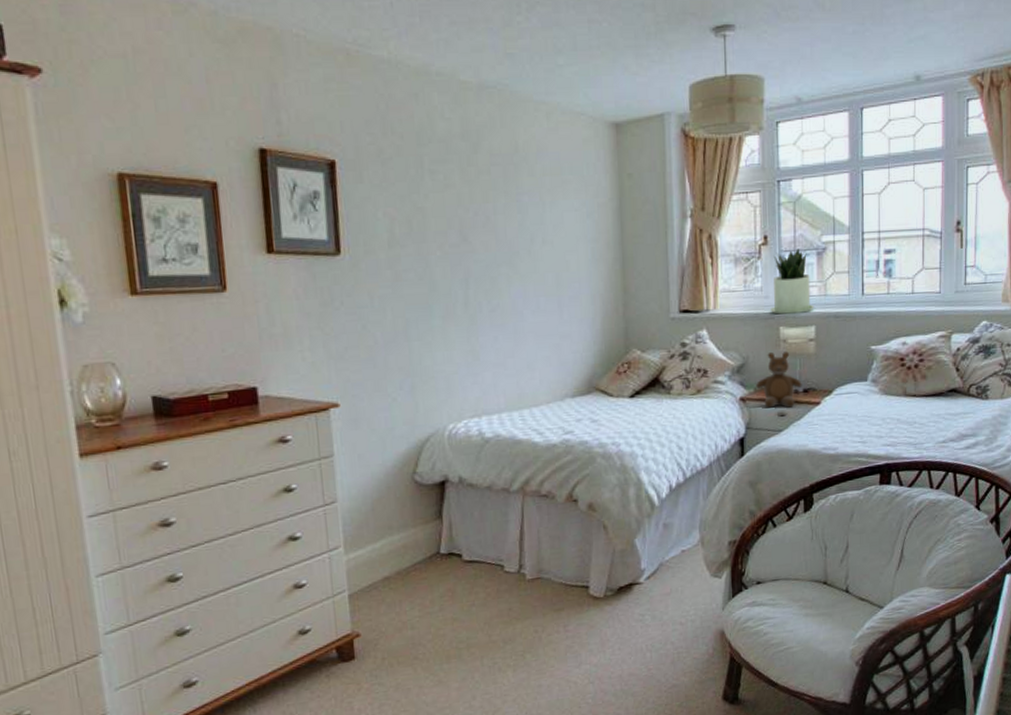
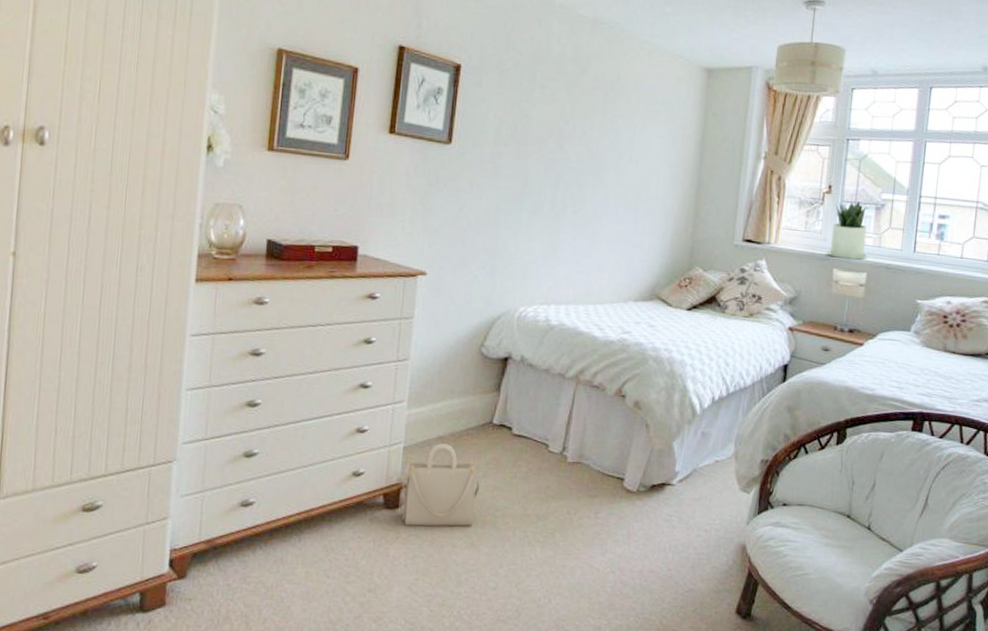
handbag: none [354,583,438,676] -> present [402,443,480,526]
teddy bear: present [756,351,802,408] -> none [805,289,849,344]

